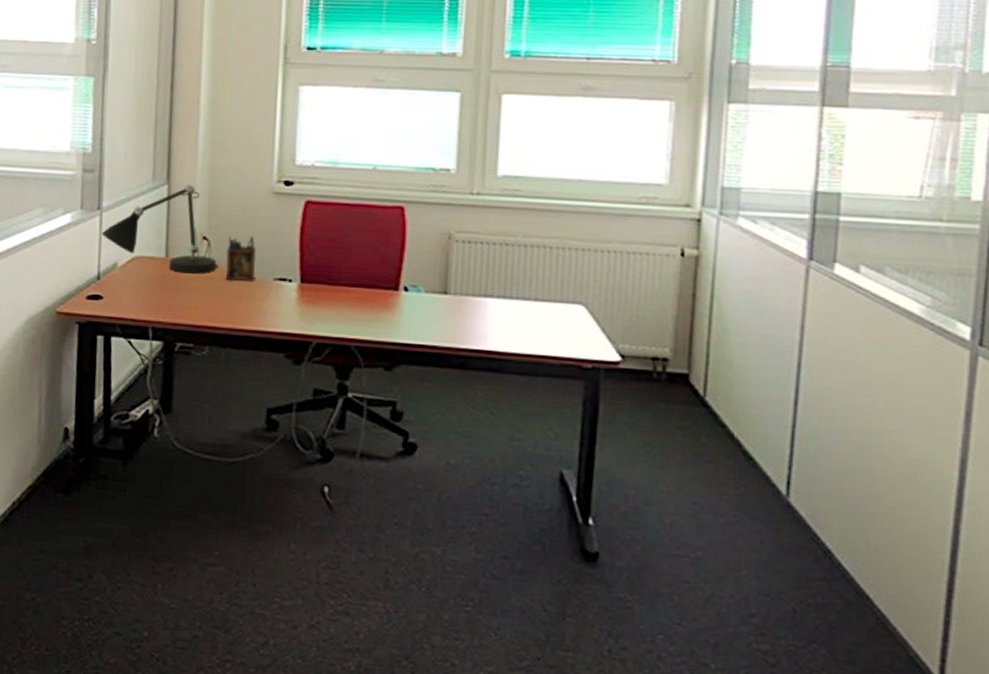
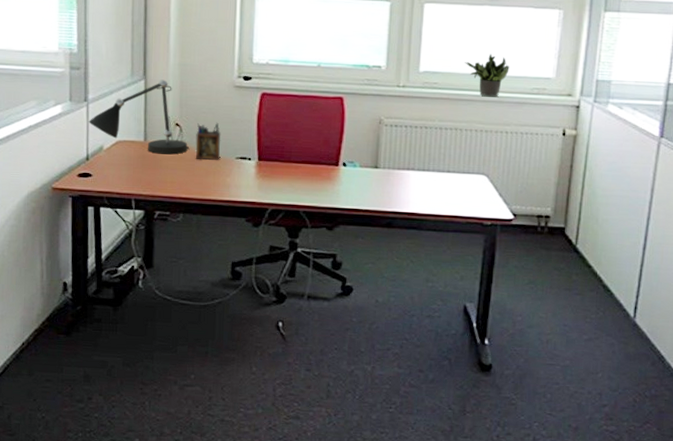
potted plant: none [554,154,610,208] -> present [465,54,510,97]

